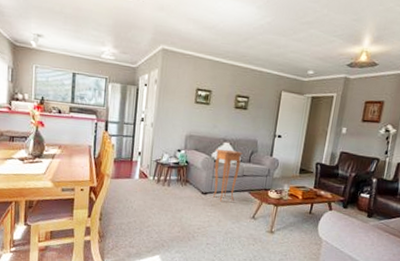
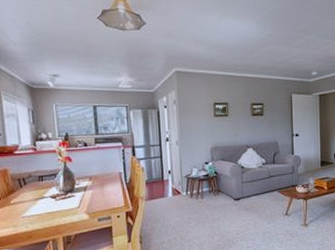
side table: present [212,149,243,202] -> none [241,154,266,205]

